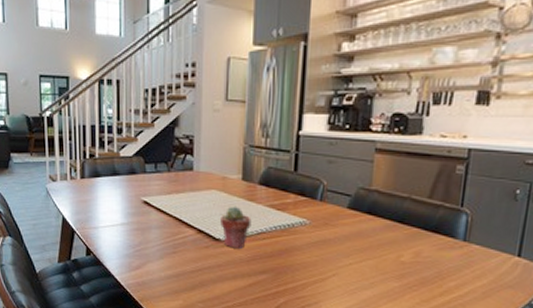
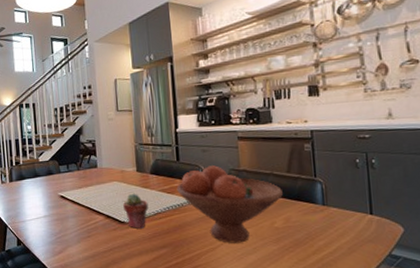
fruit bowl: none [289,181,418,276] -> present [176,165,283,243]

